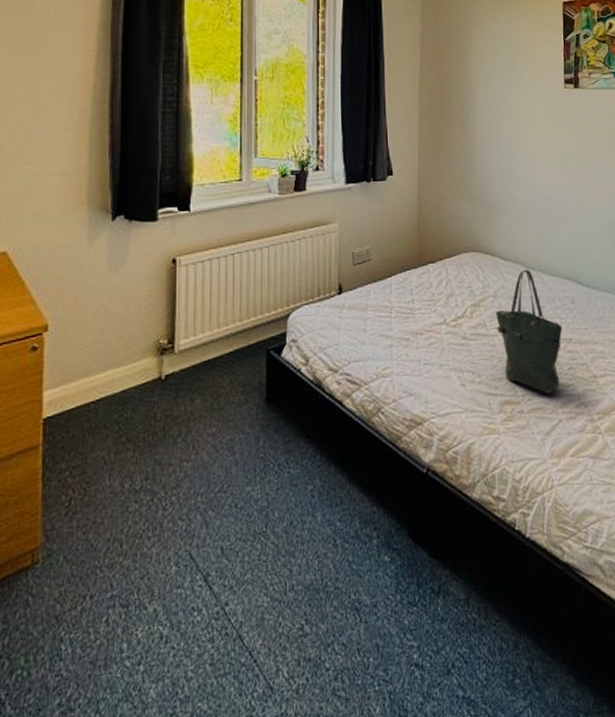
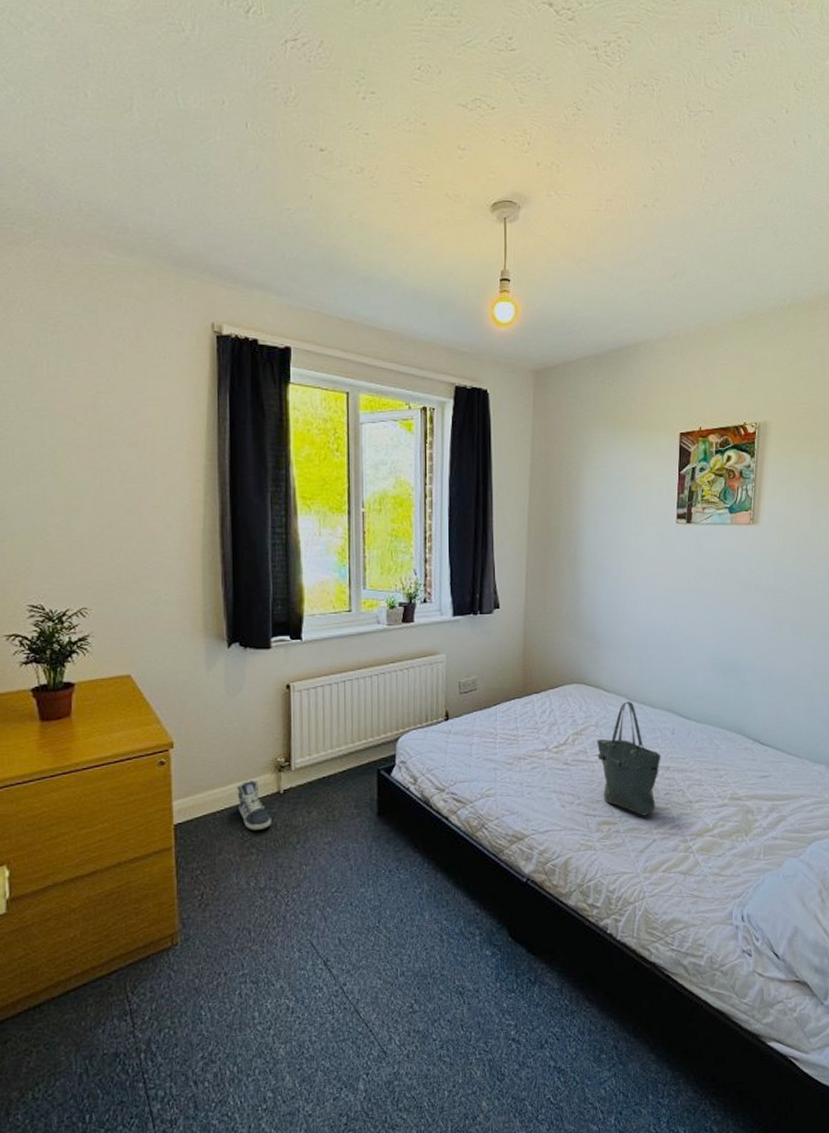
sneaker: none [115,365,151,423] -> present [237,780,271,830]

